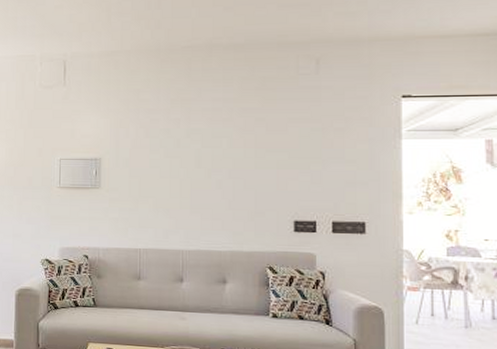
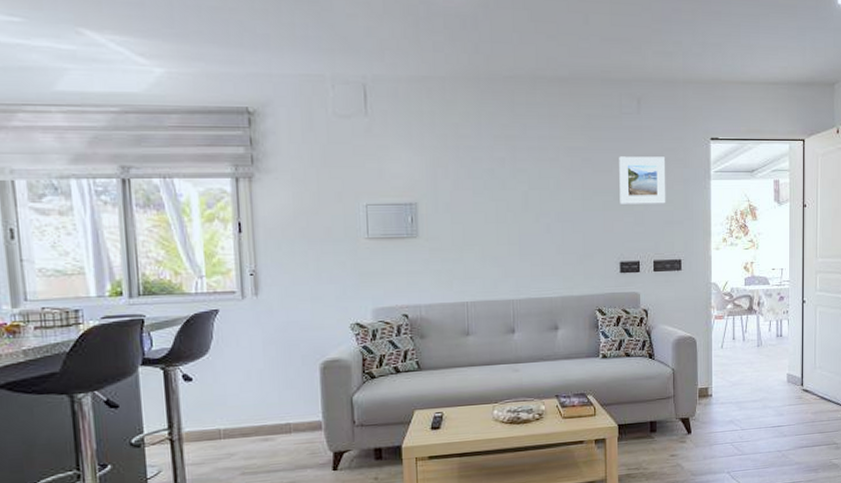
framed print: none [295,115,348,163] -> present [619,156,666,204]

